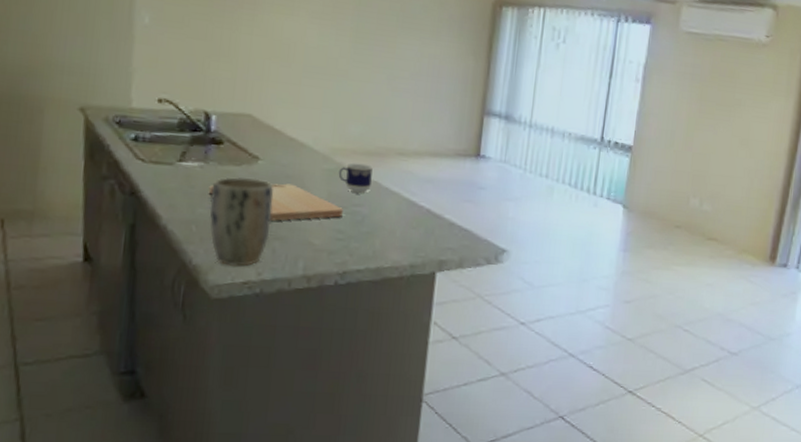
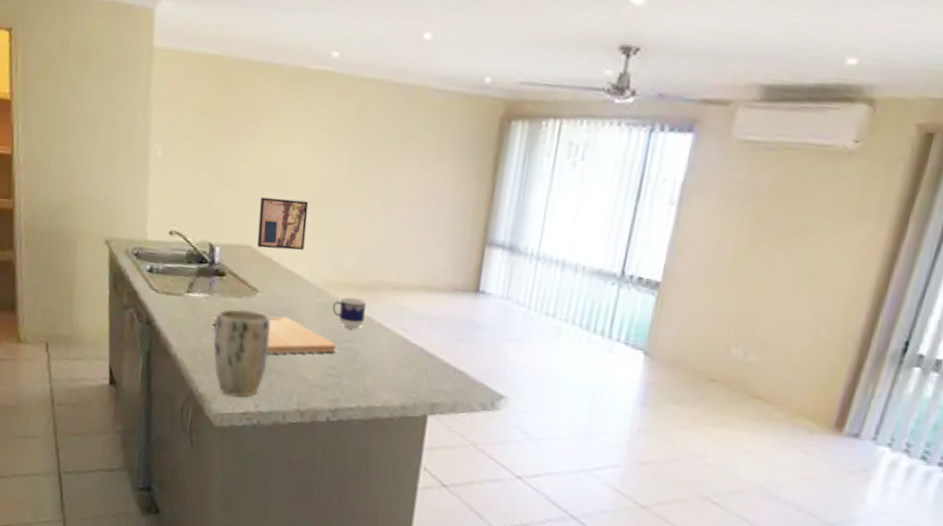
wall art: none [257,66,312,119] -> present [256,196,309,251]

